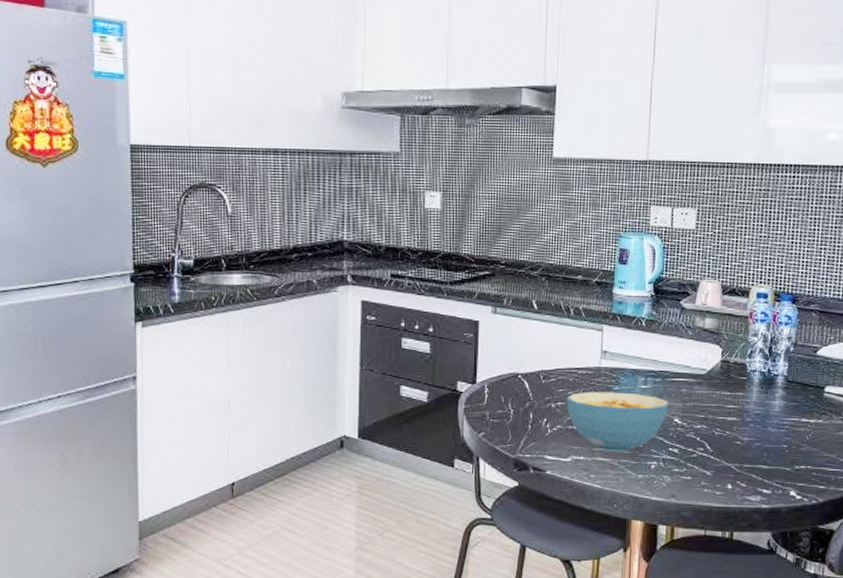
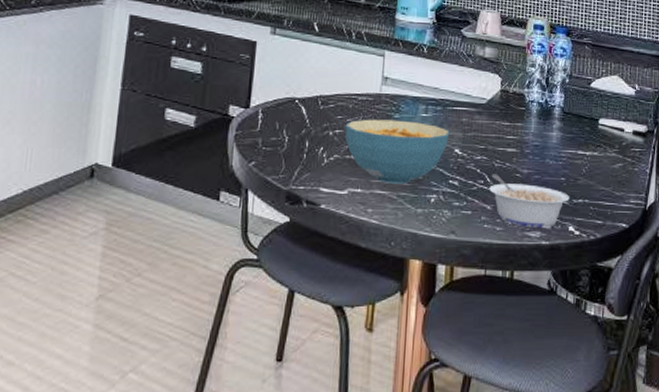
legume: none [709,442,792,492] -> present [489,174,570,227]

